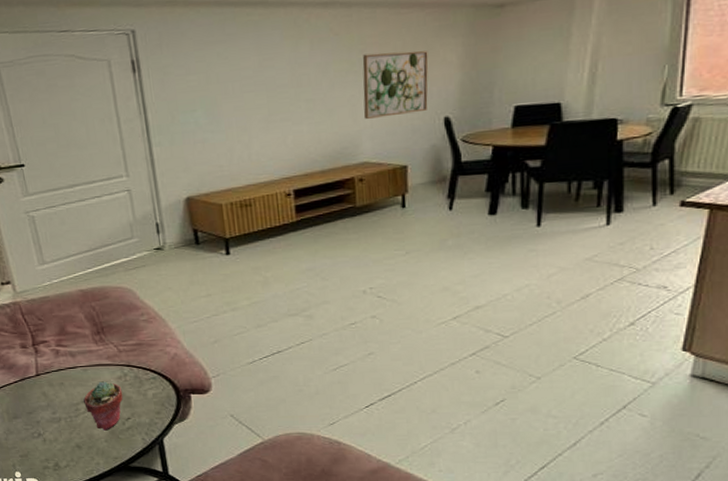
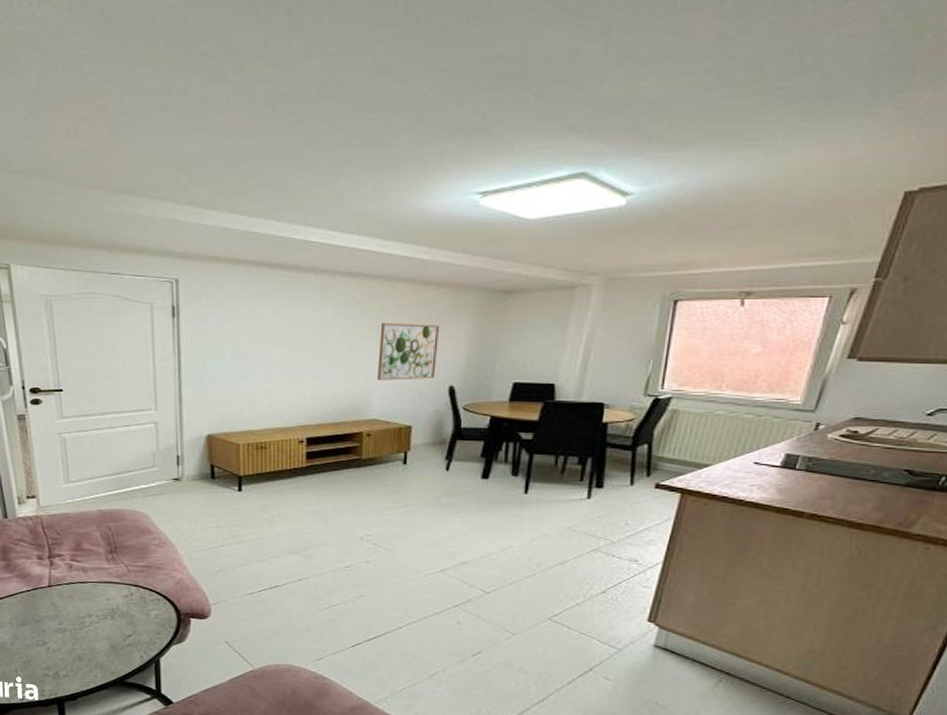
potted succulent: present [83,381,123,431] -> none [89,598,127,645]

